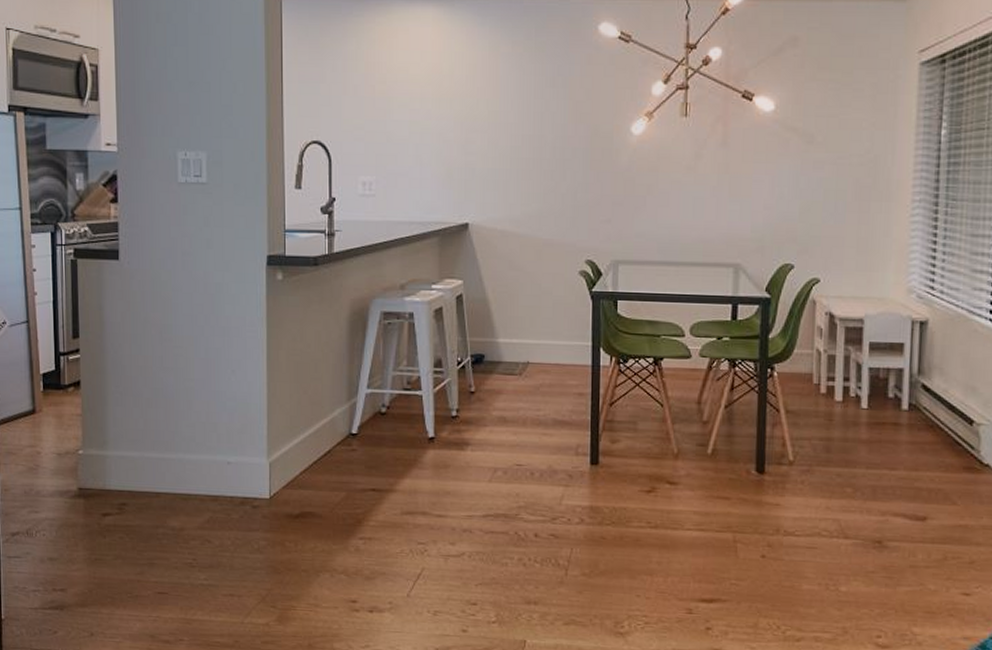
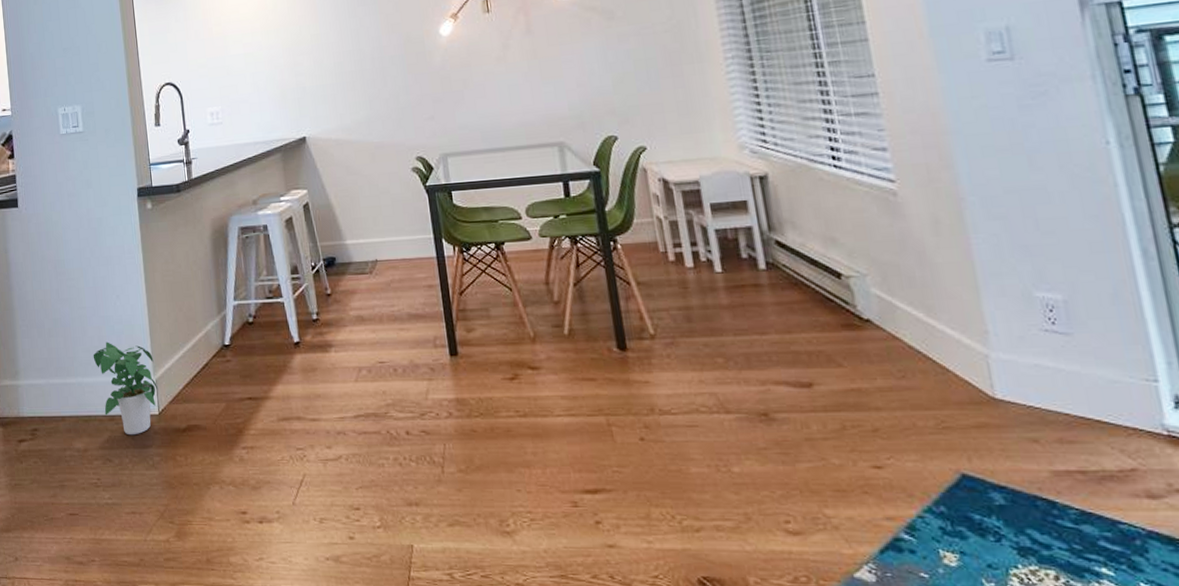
potted plant: none [198,418,270,518] -> present [93,342,157,436]

